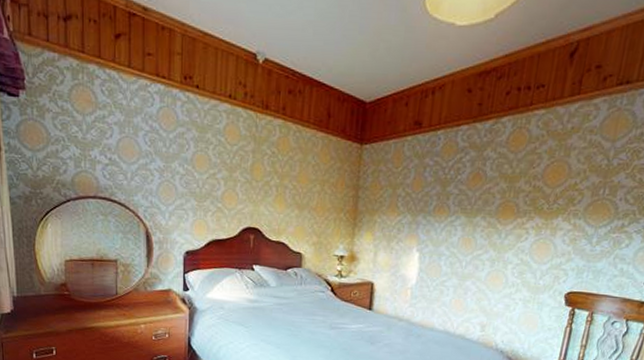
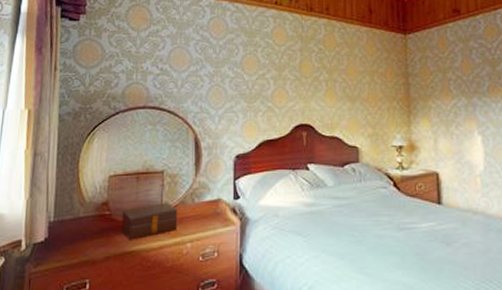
jewelry box: none [80,288,132,318] -> present [121,202,178,240]

